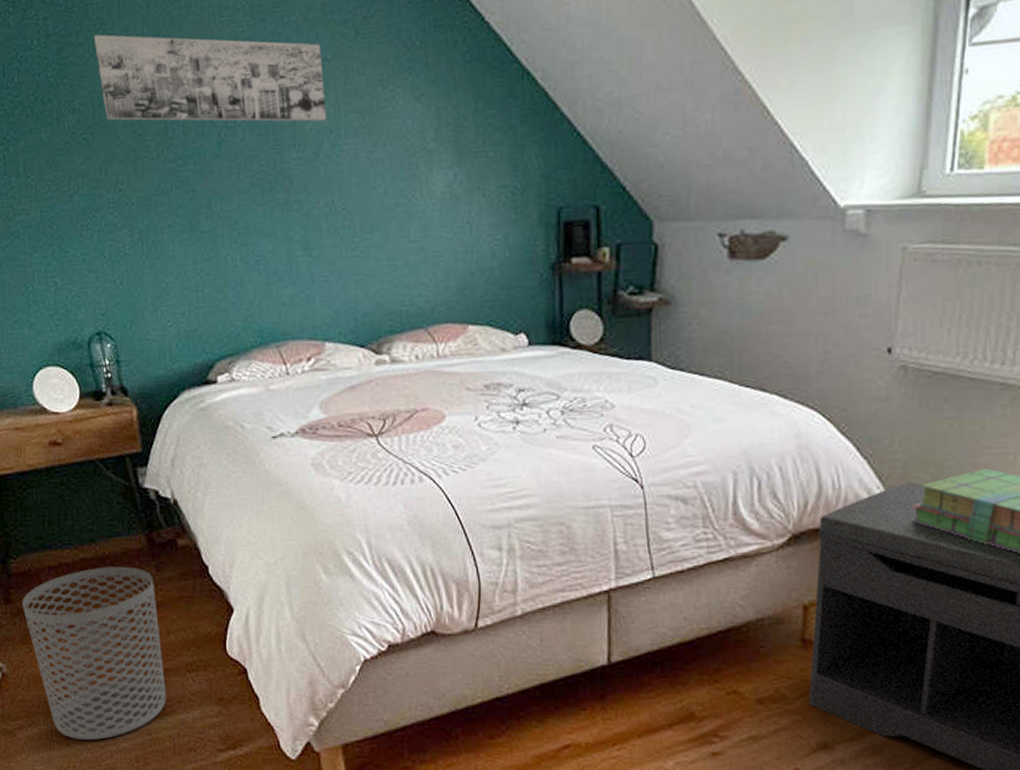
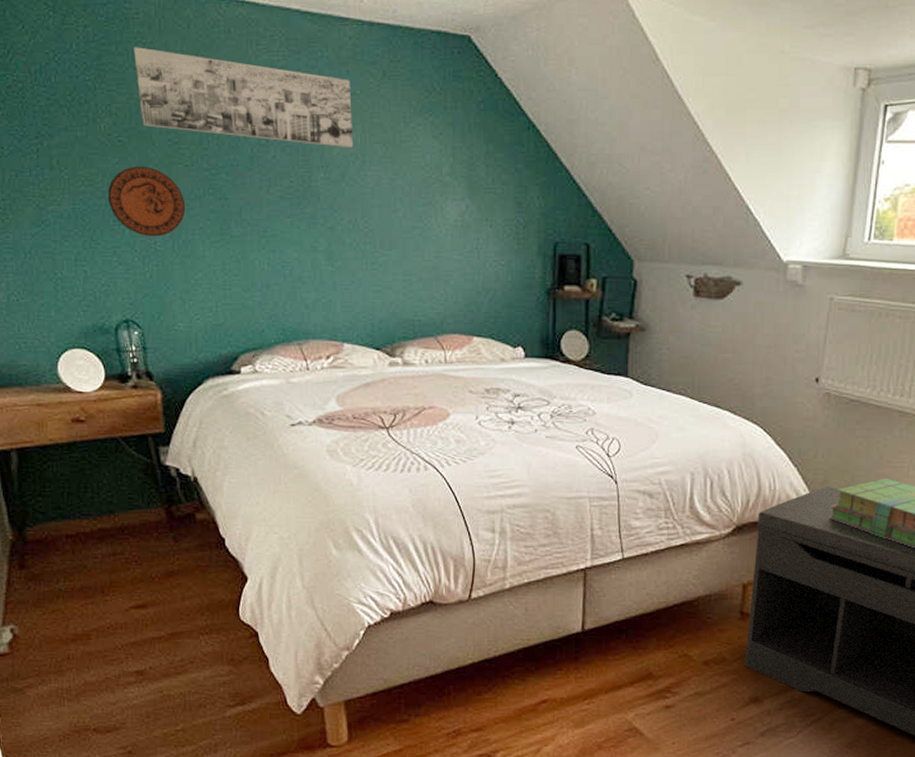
waste bin: present [22,566,166,740] -> none [38,536,179,697]
decorative plate: none [74,163,154,241] -> present [107,166,186,237]

